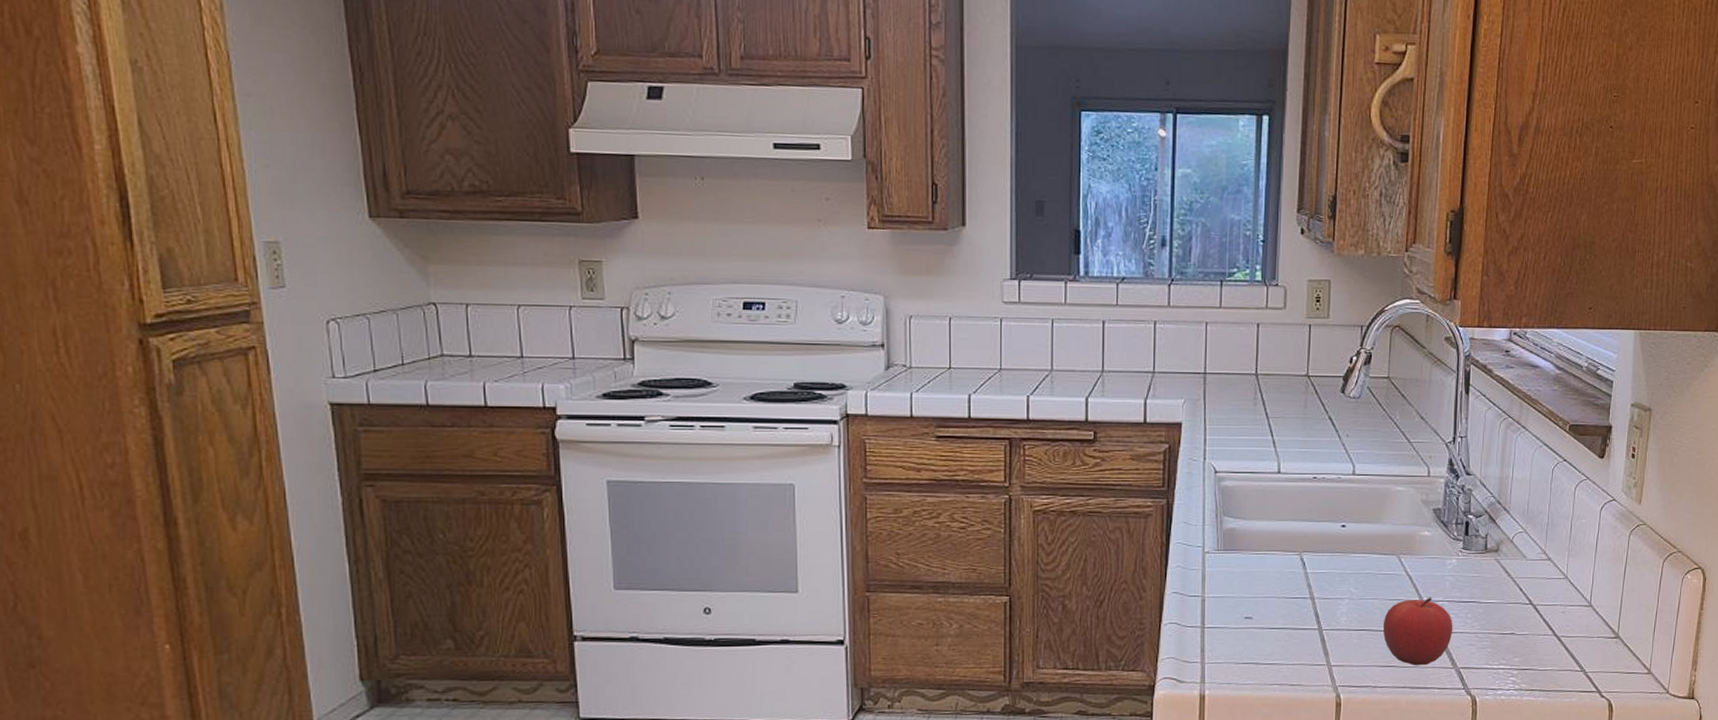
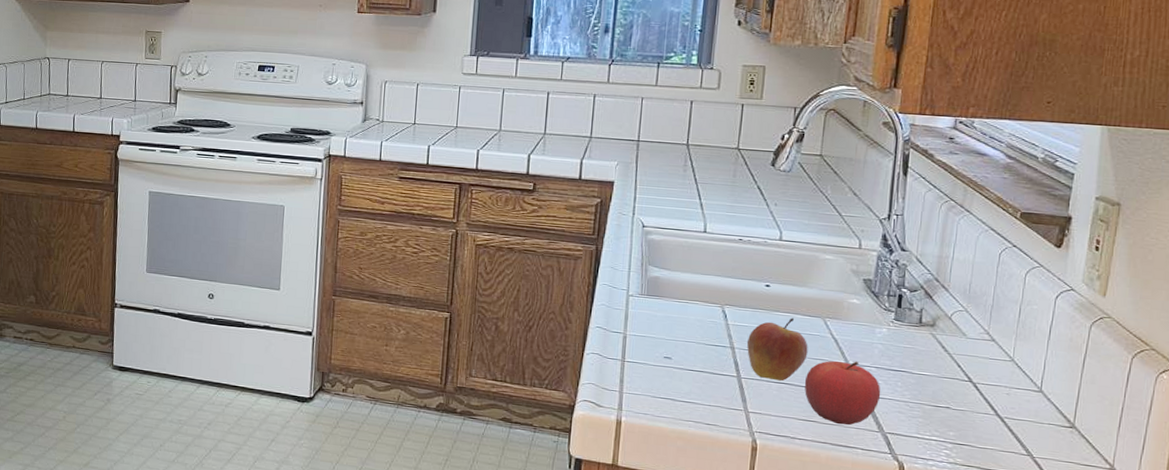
fruit: none [1326,558,1385,628] -> present [746,318,808,381]

